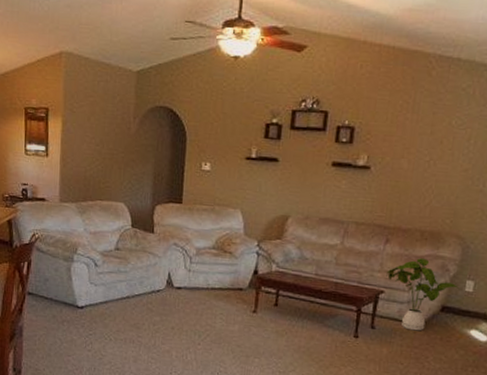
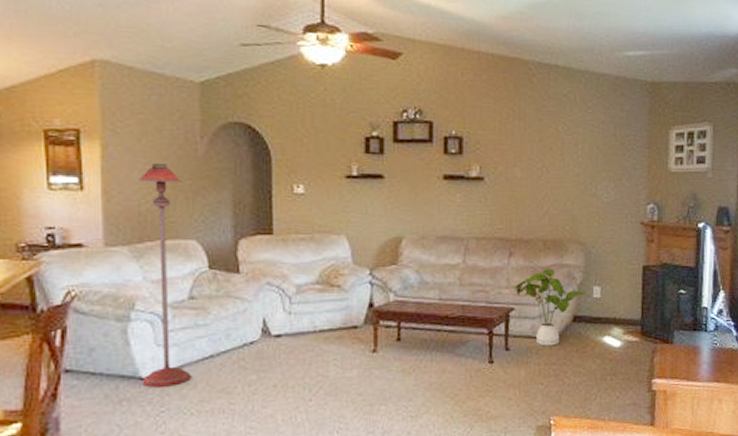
floor lamp: none [78,138,117,317] -> present [139,164,191,388]

